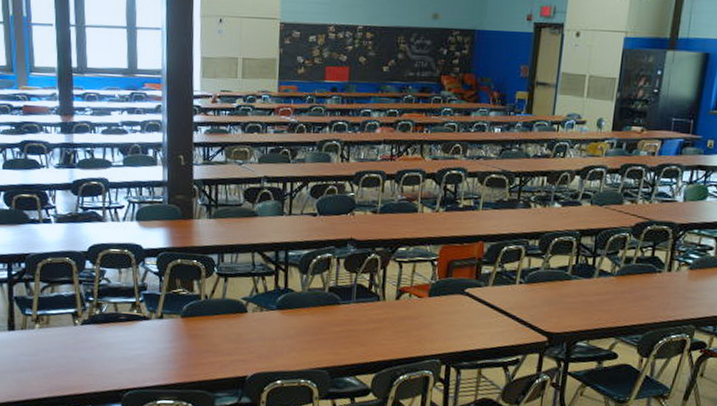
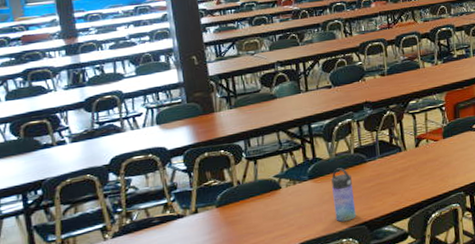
water bottle: none [297,304,321,362] -> present [331,168,357,222]

